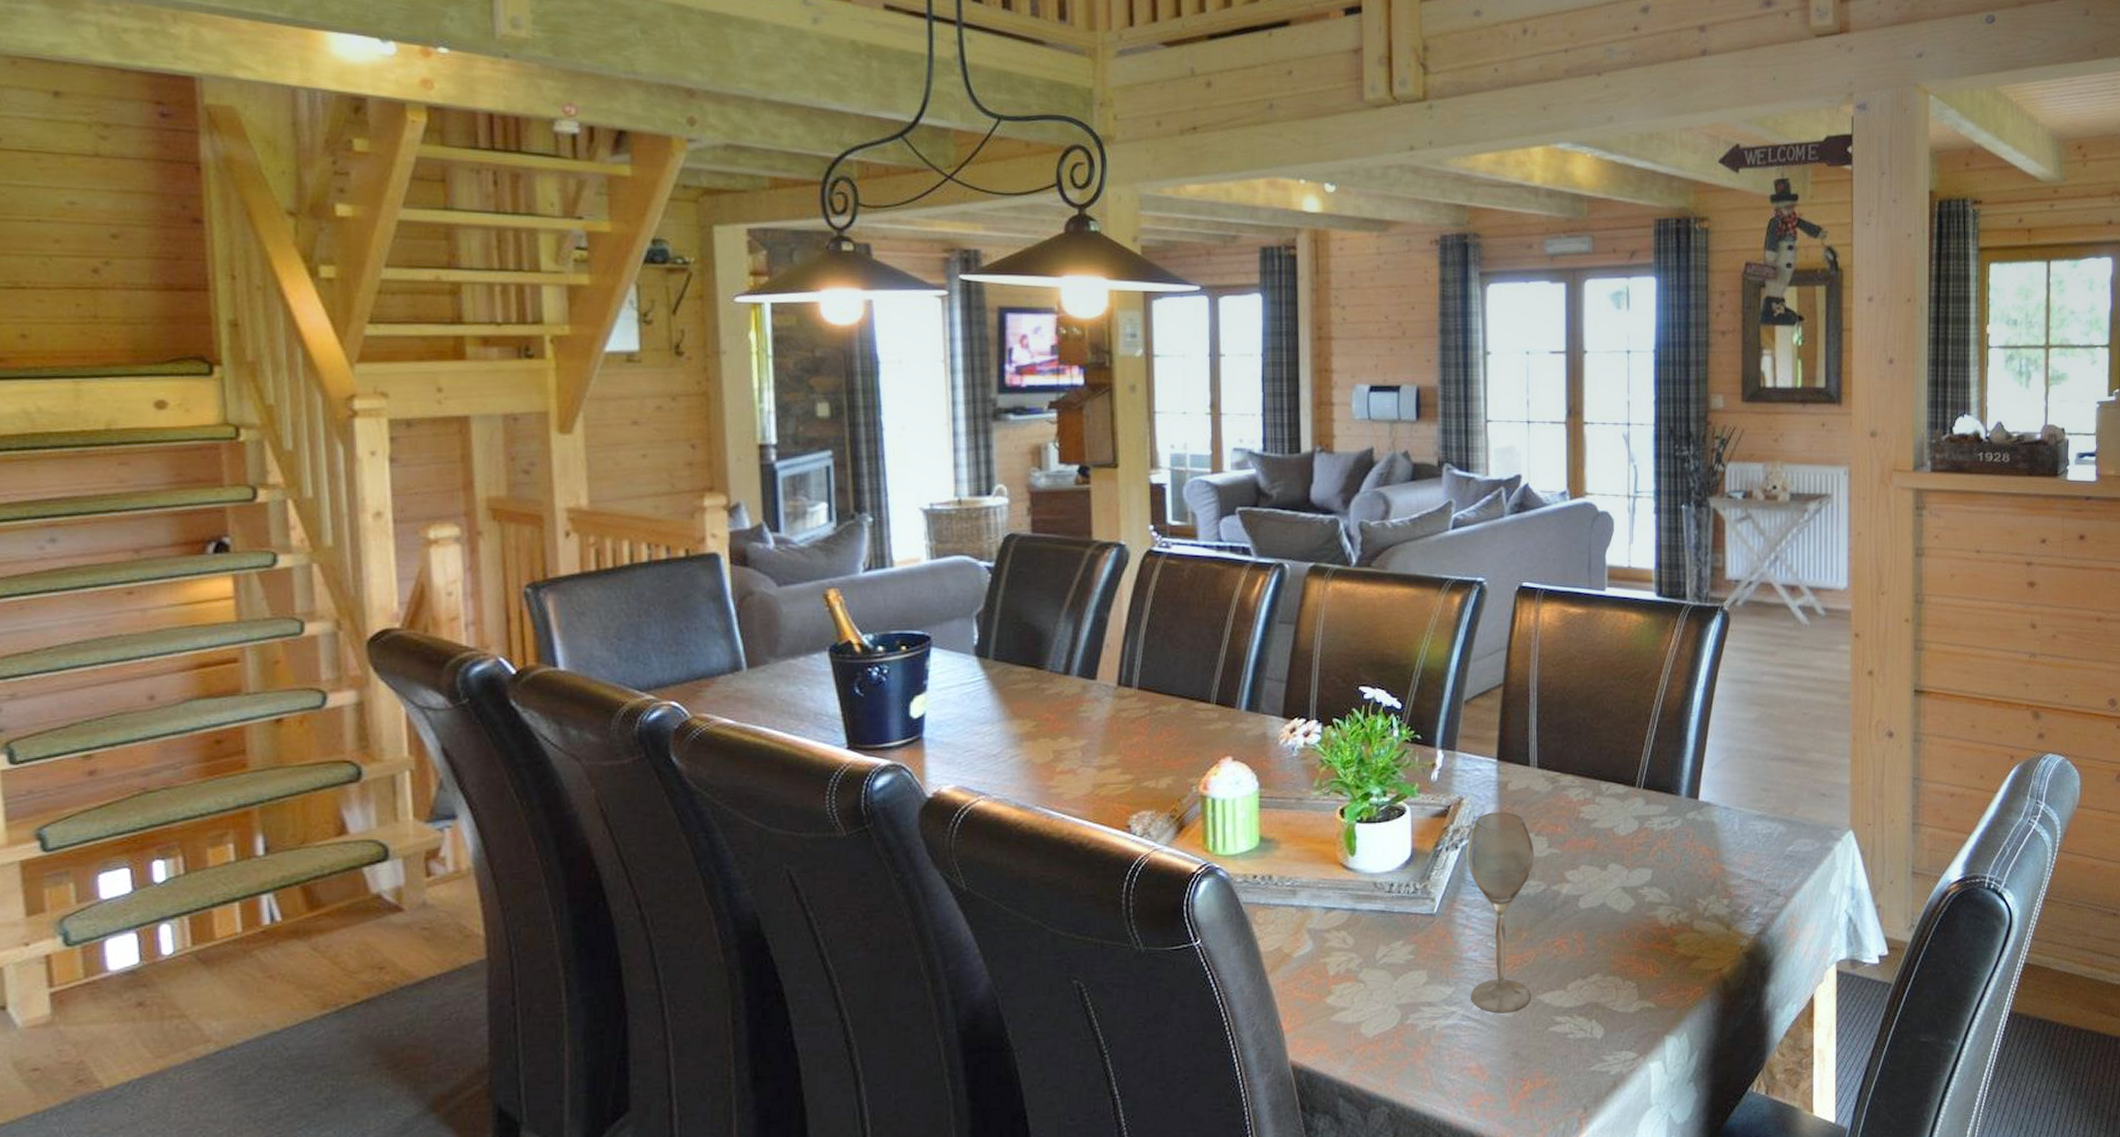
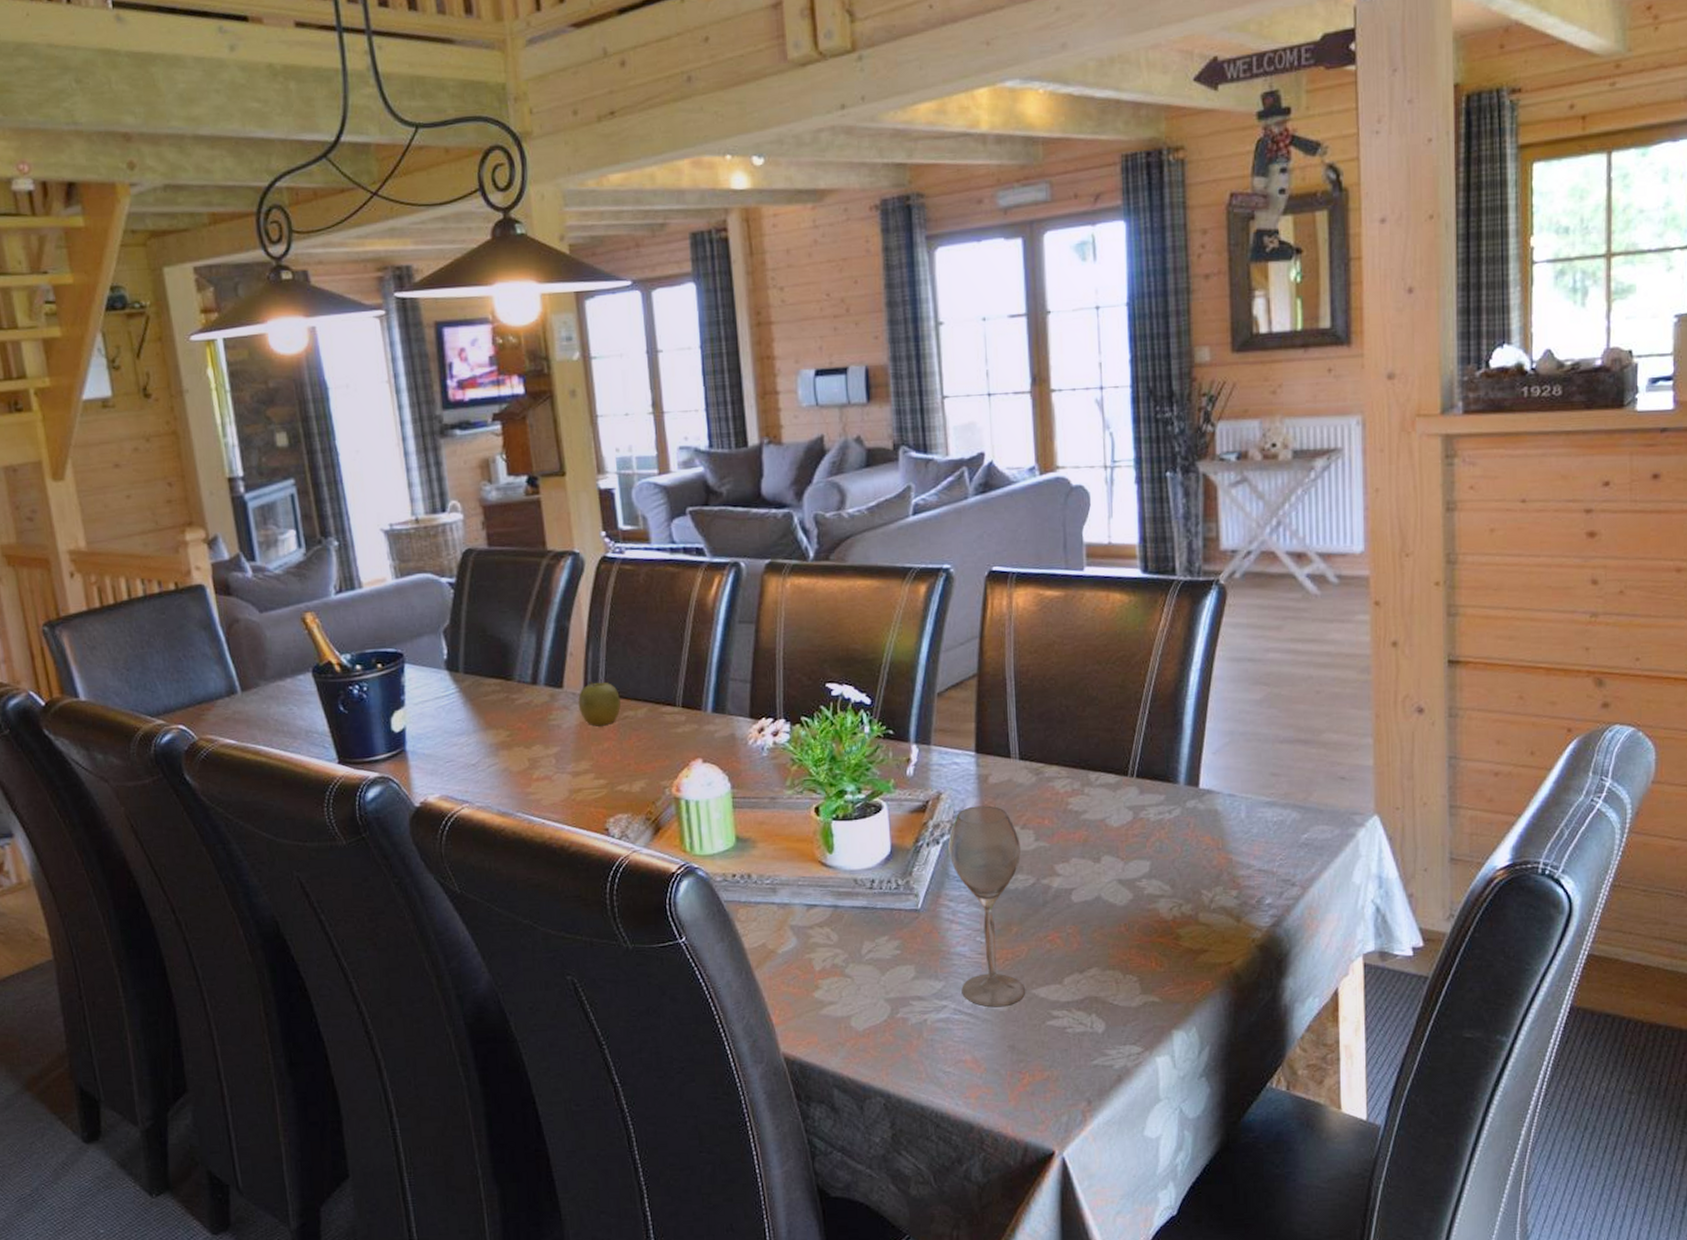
fruit: none [1110,674,1154,720] -> present [578,681,621,726]

